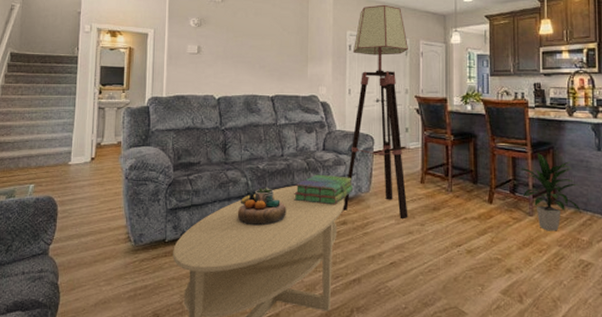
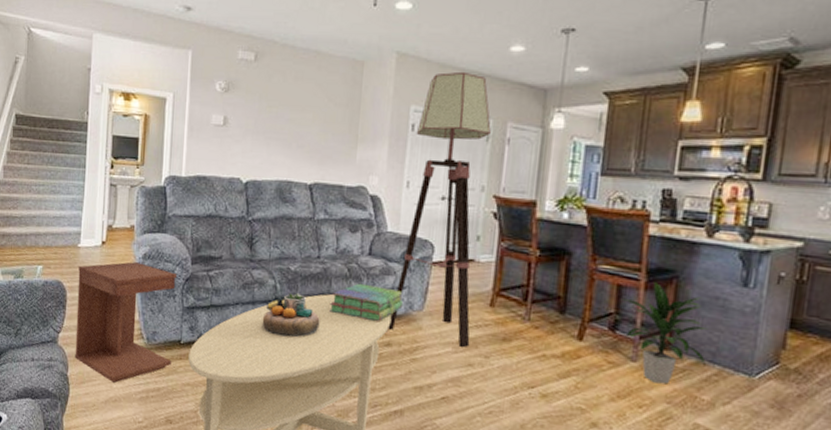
side table: none [65,173,160,285] -> present [75,261,177,383]

